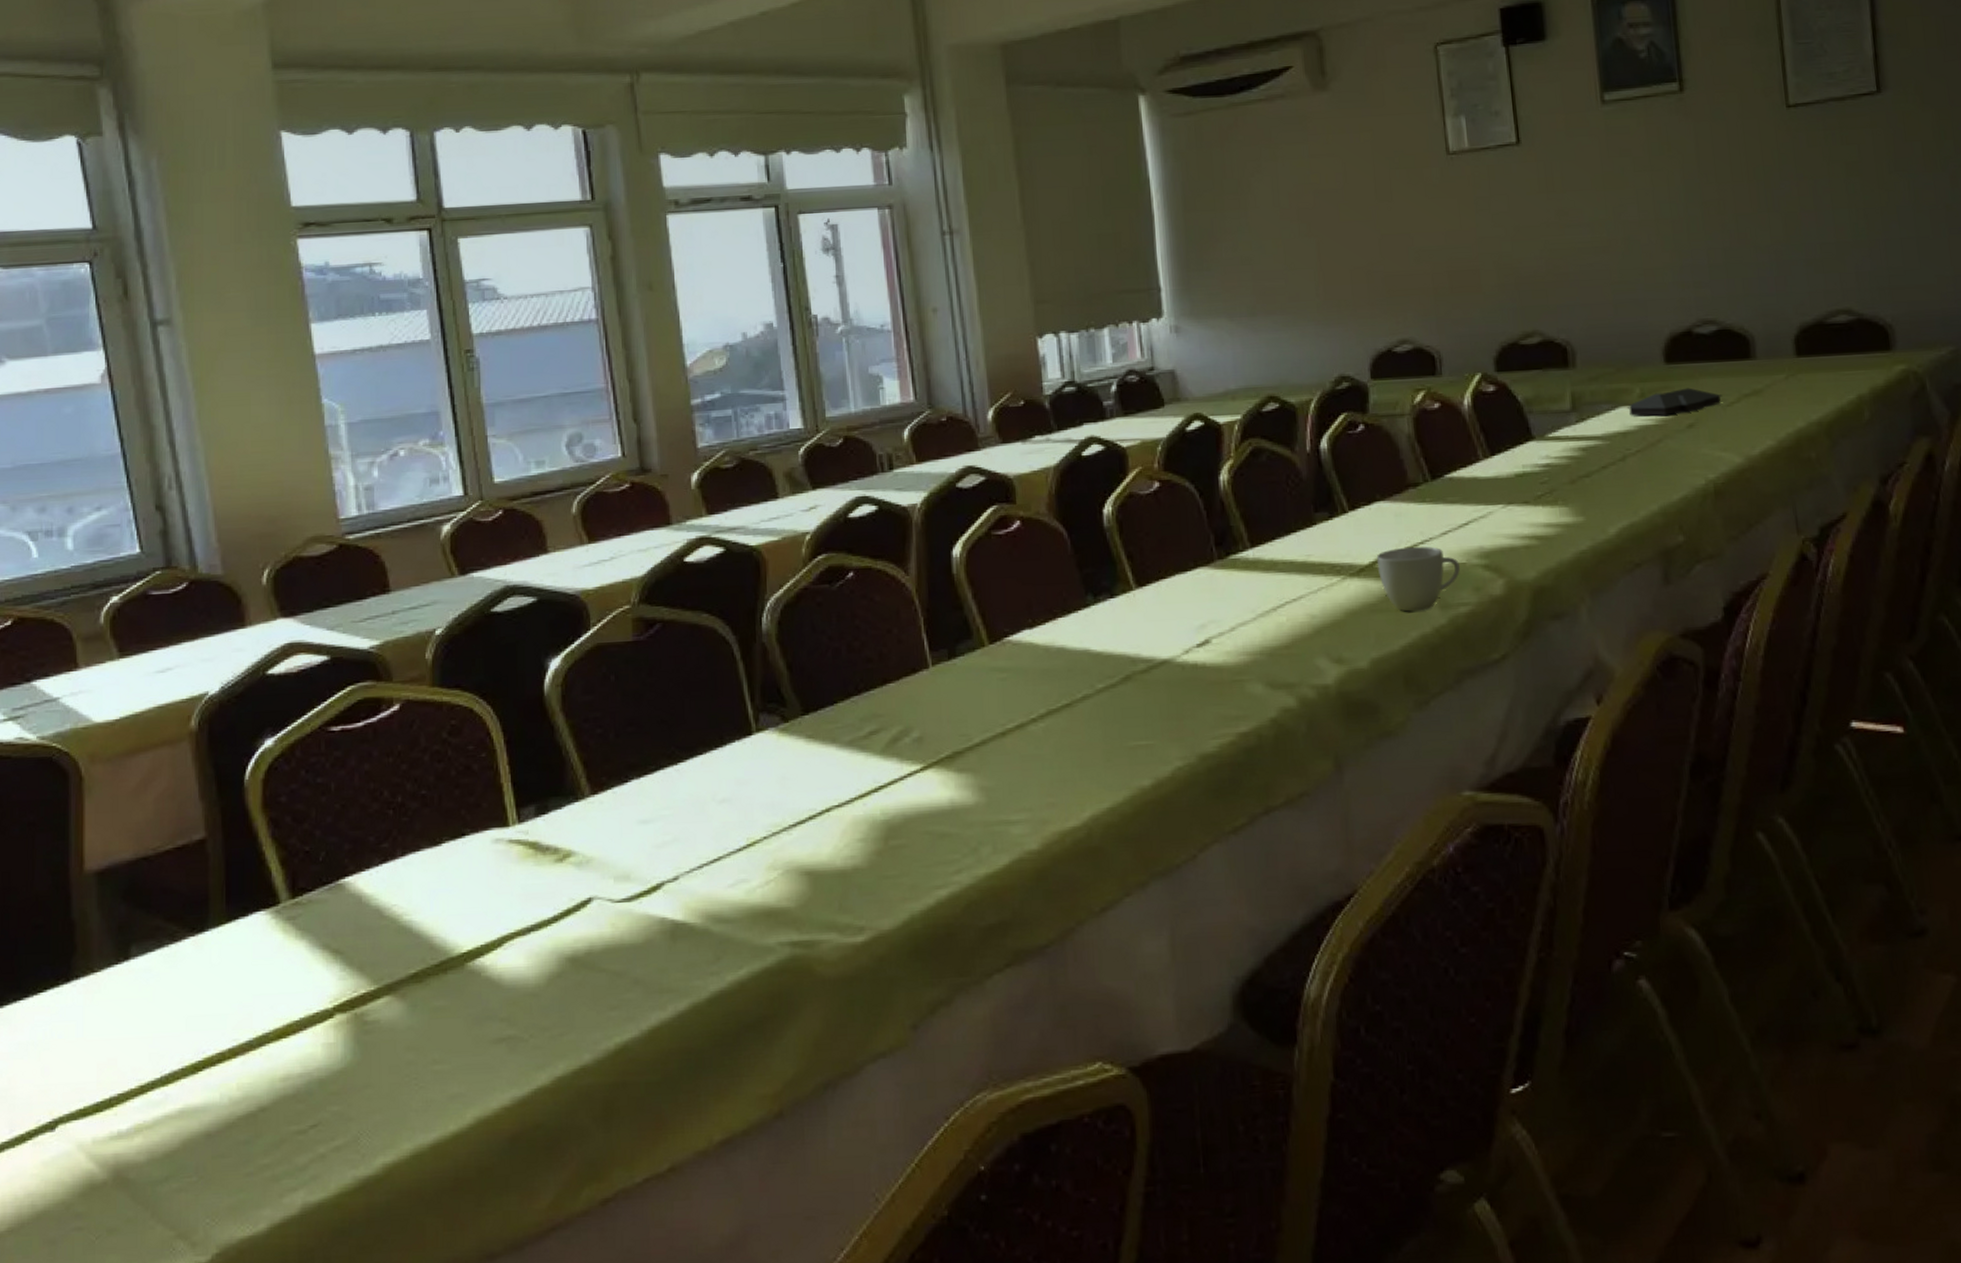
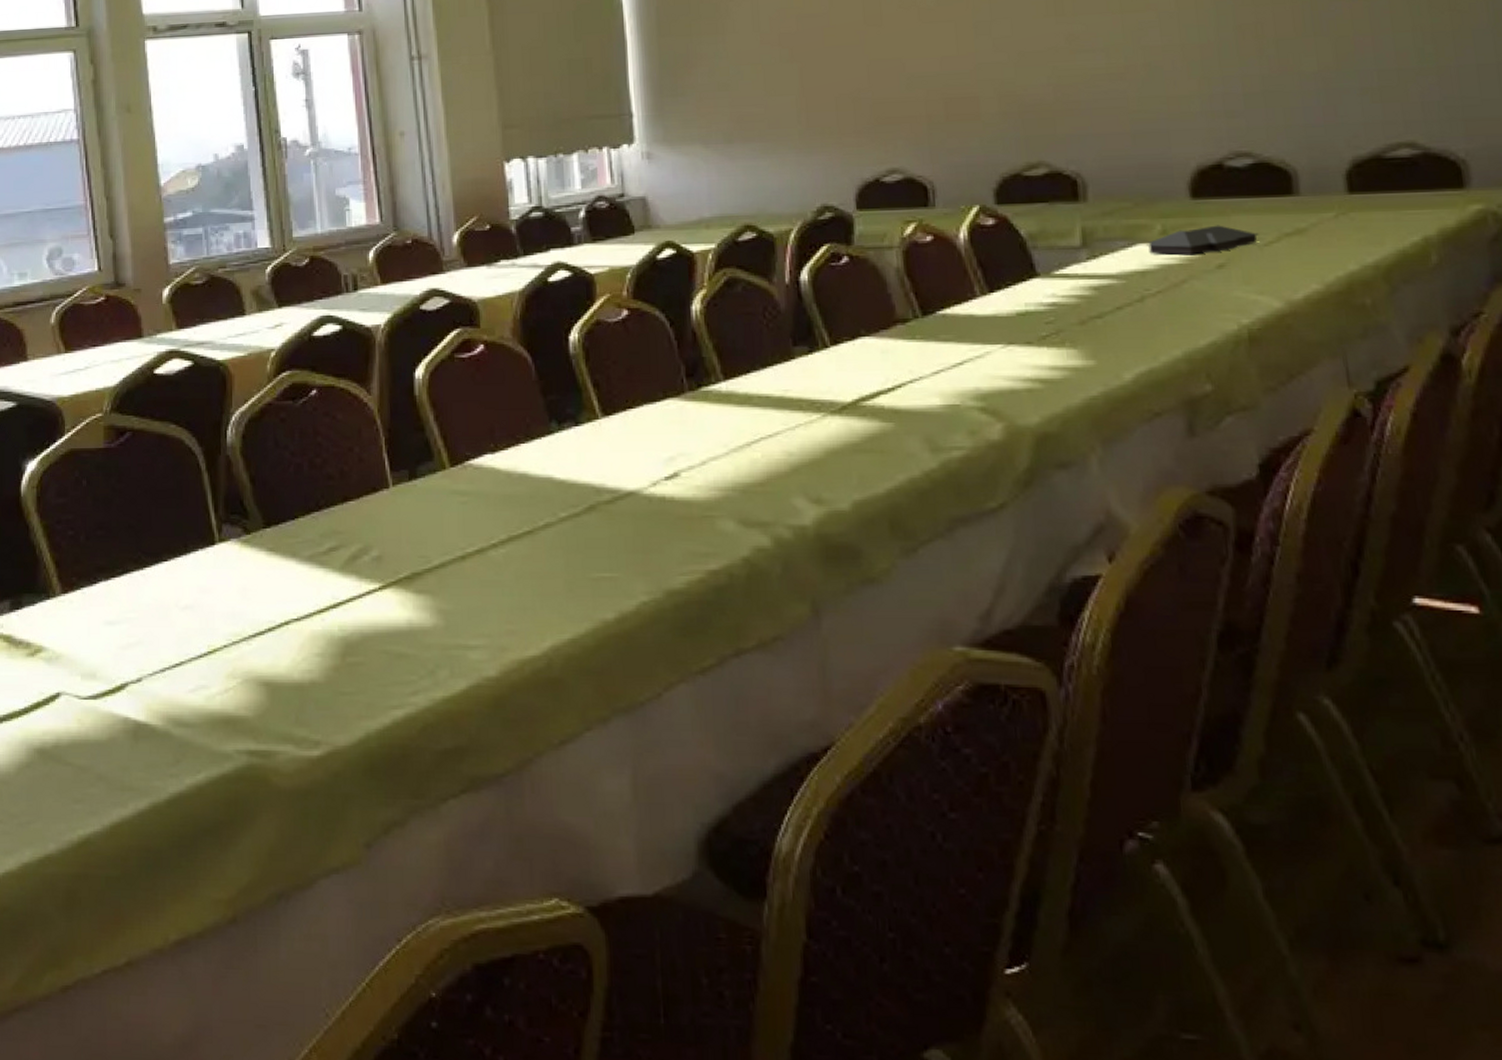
cup: present [1376,546,1461,612] -> none [860,385,954,454]

